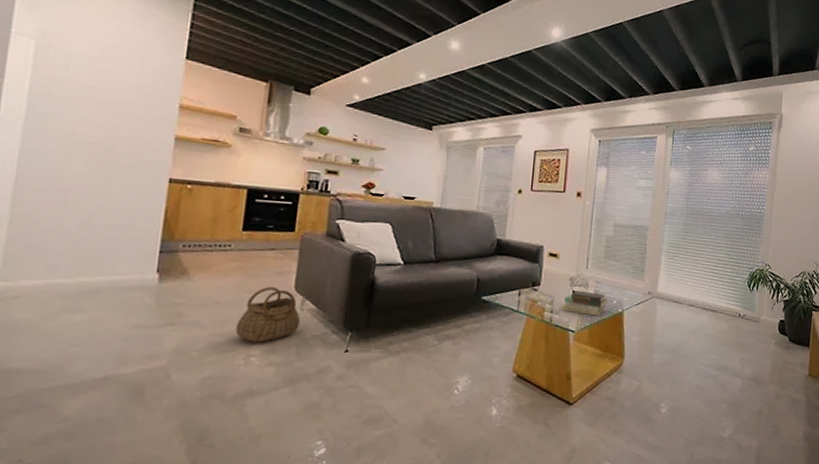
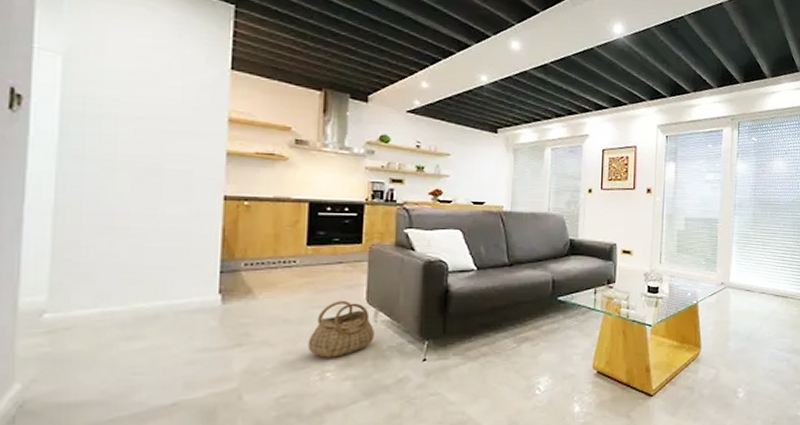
books: present [563,291,609,317] -> none [639,286,683,310]

